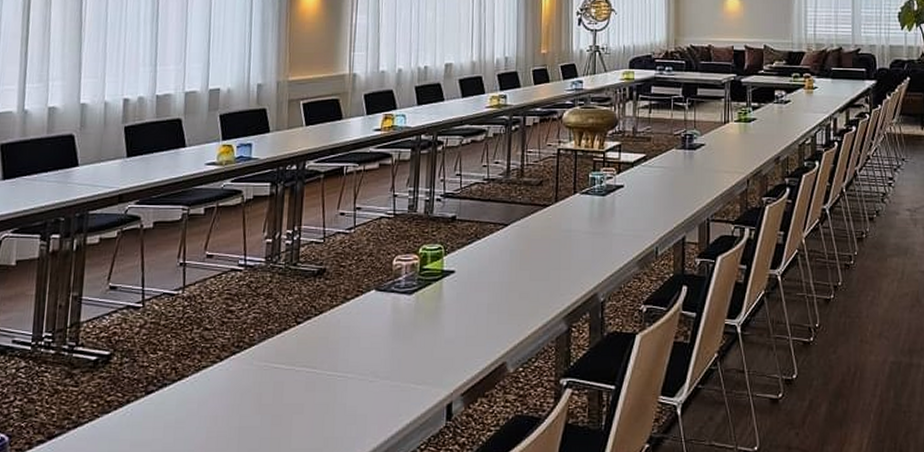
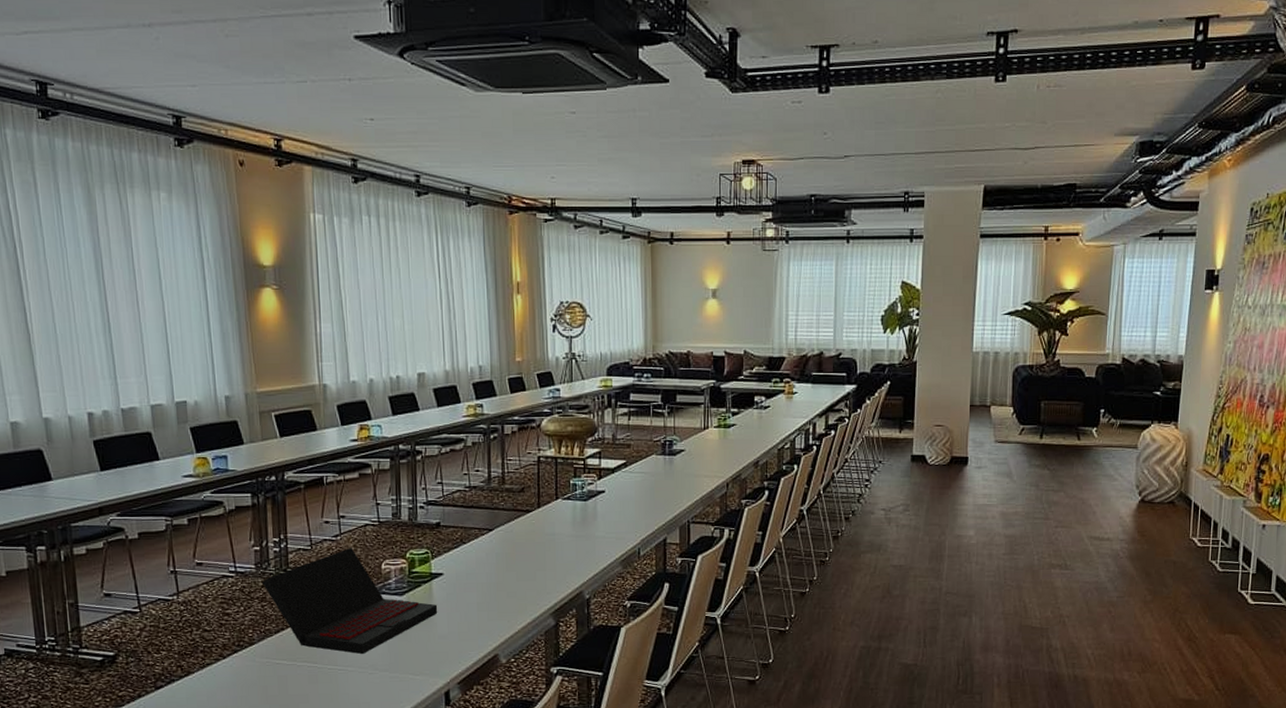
laptop: none [269,242,447,358] -> present [261,548,438,654]

